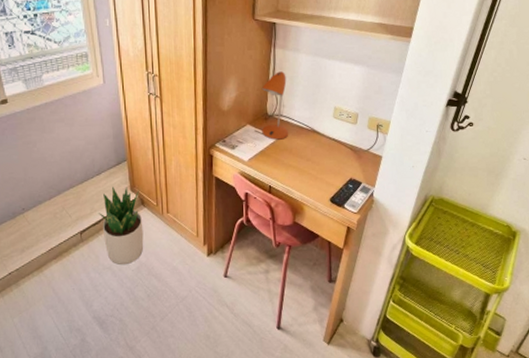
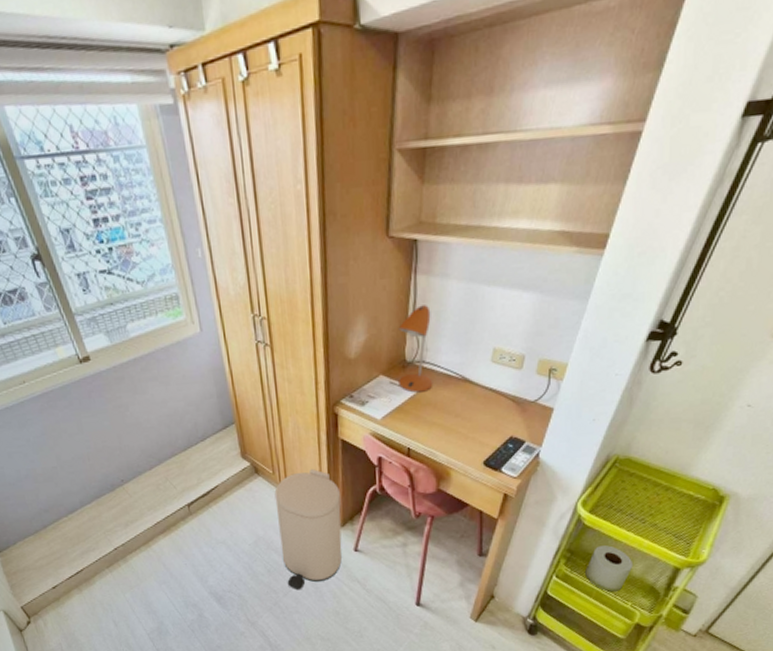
planter: present [98,186,144,265] -> none [206,453,261,539]
pedal bin: none [157,202,214,315] -> present [274,469,342,591]
toilet paper roll: none [416,273,454,315] -> present [585,545,634,592]

